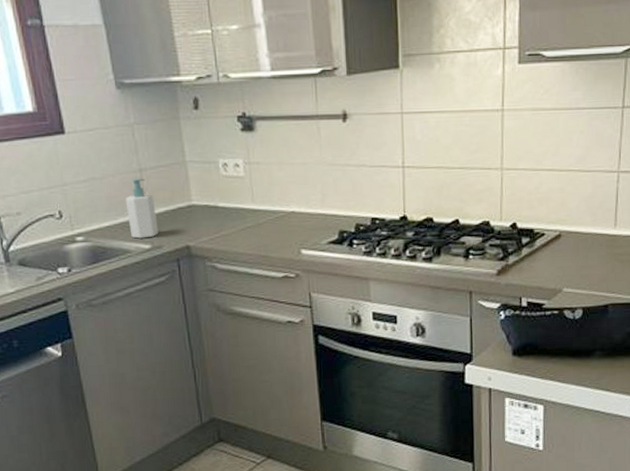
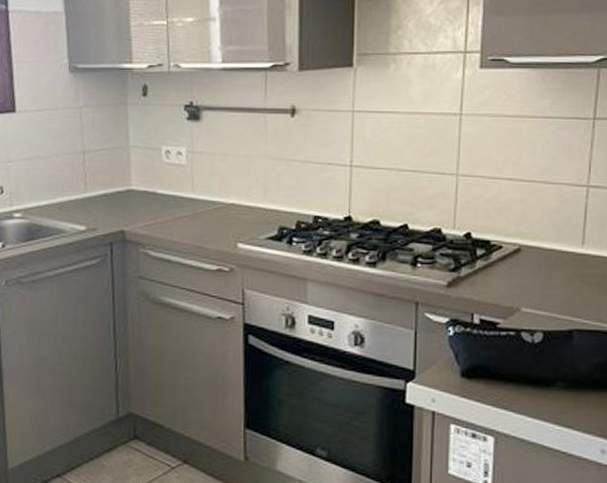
soap bottle: present [125,178,159,239] -> none [65,160,95,220]

